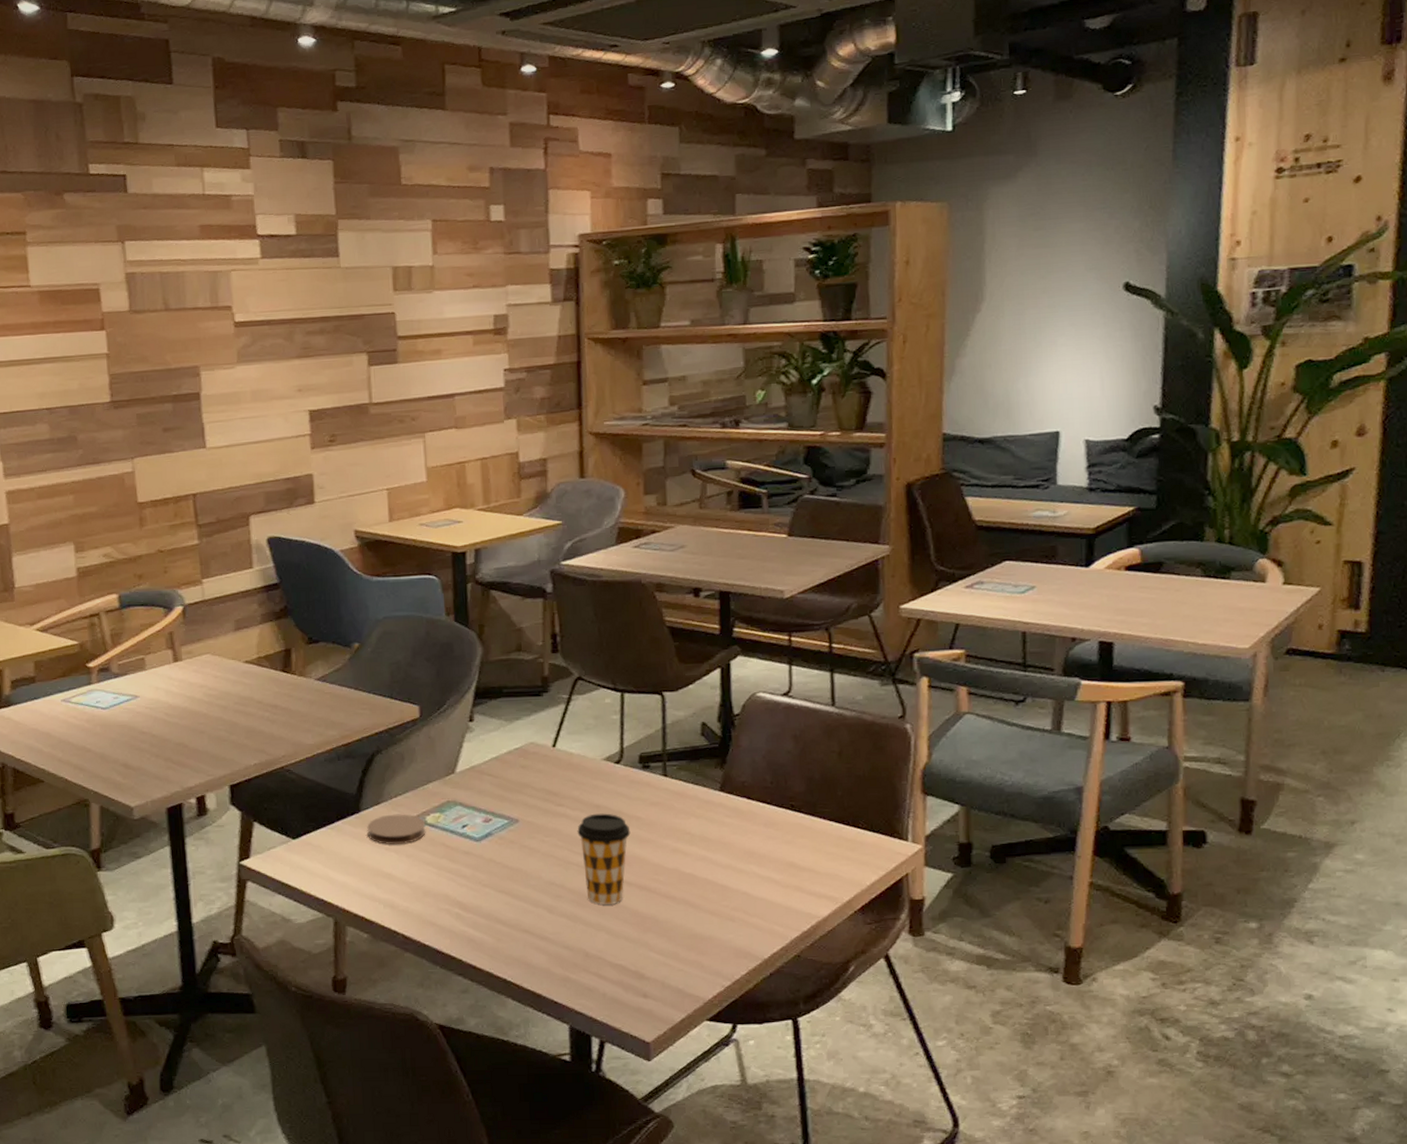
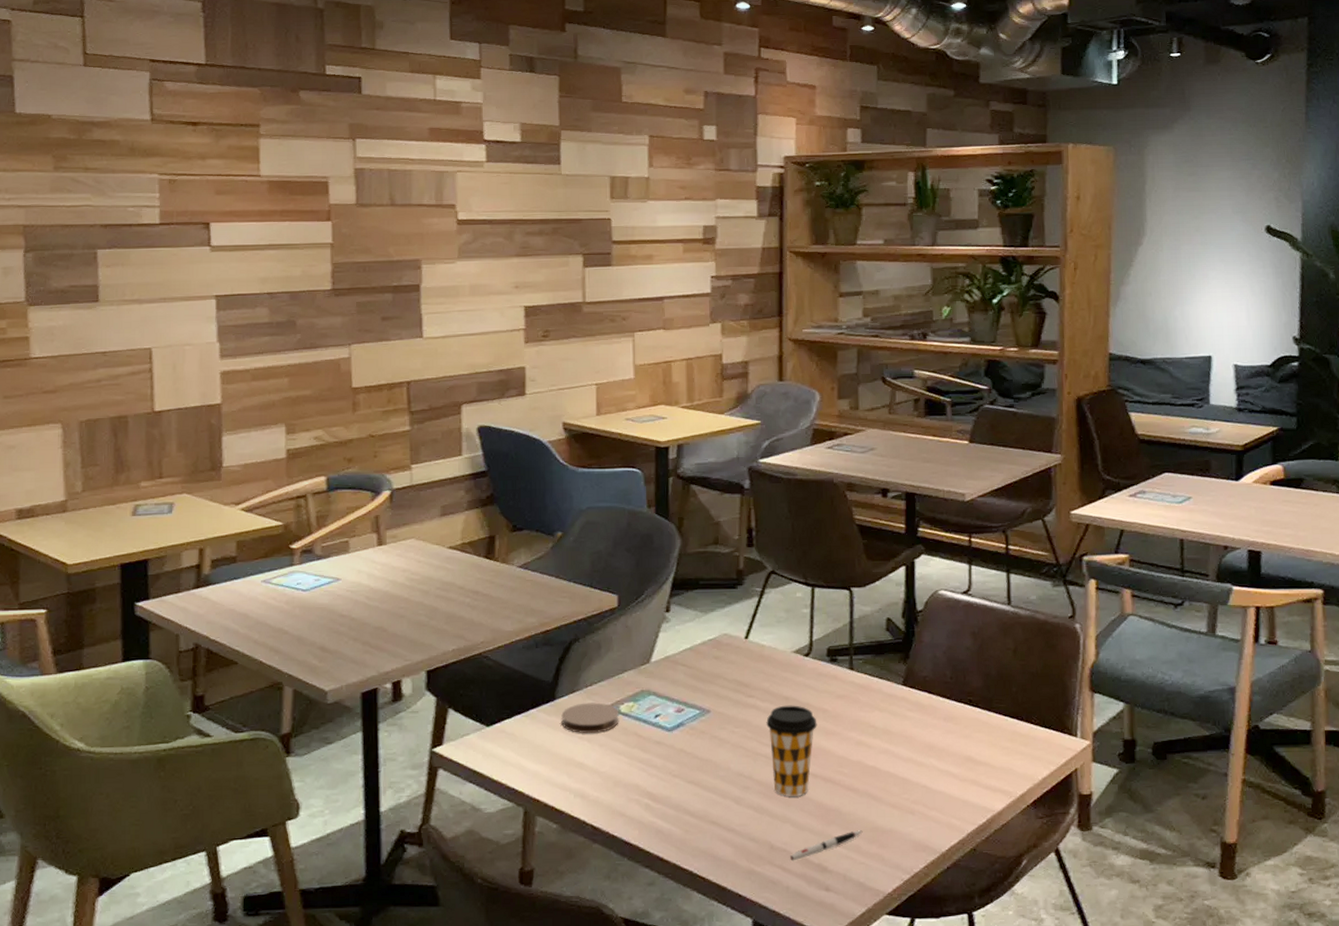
pen: none [606,937,681,969] -> present [790,830,863,861]

